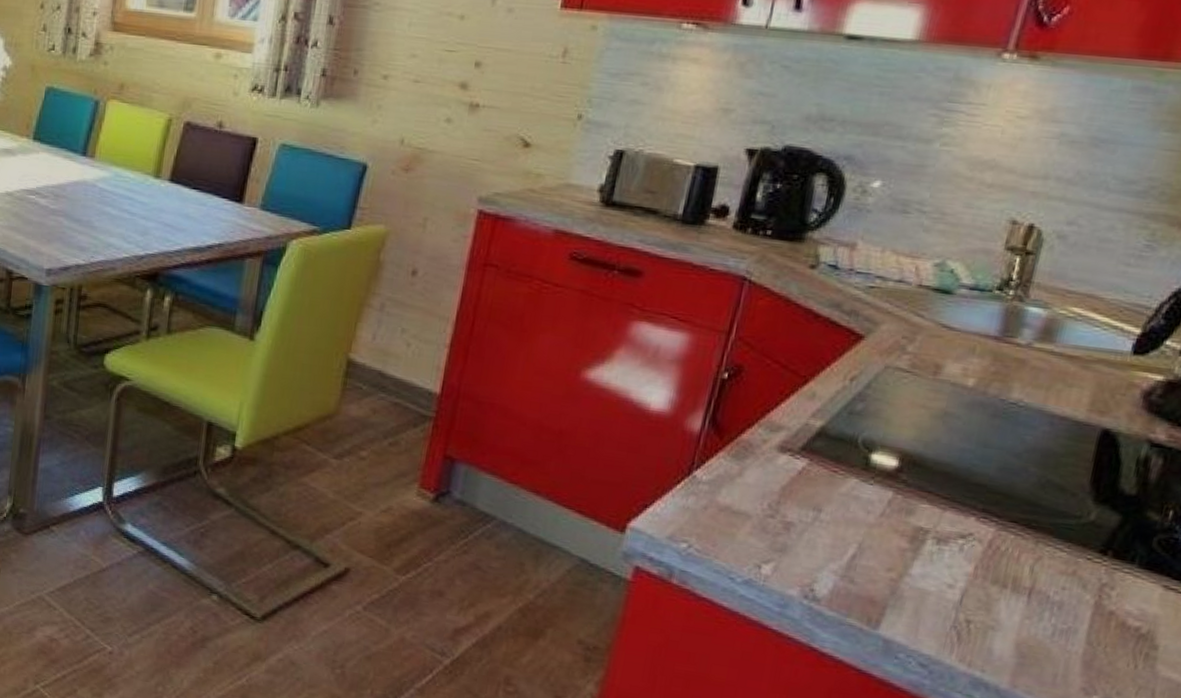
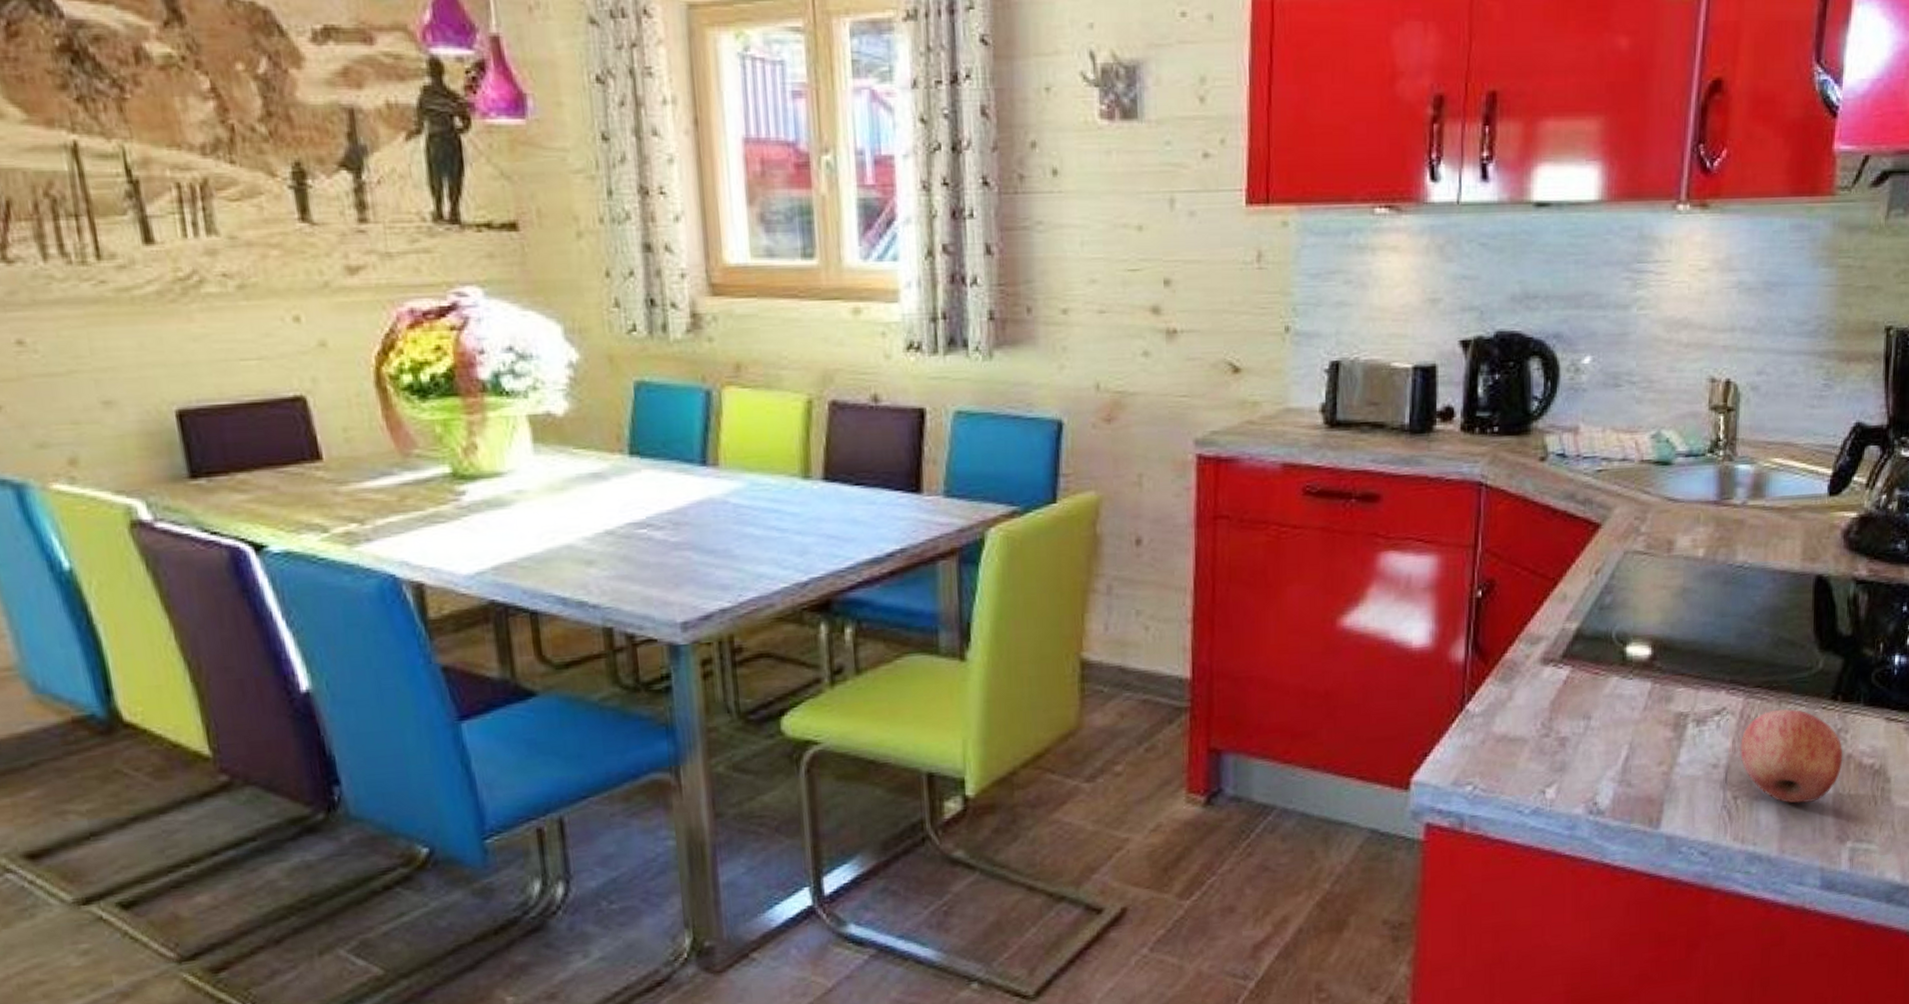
fruit: none [981,547,1105,647] -> present [1740,709,1843,804]

